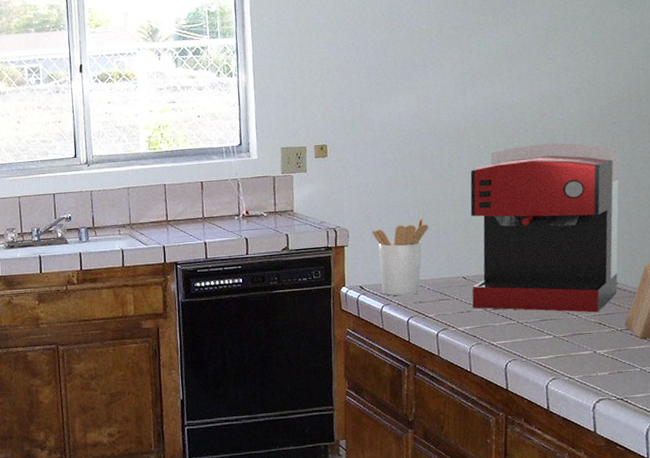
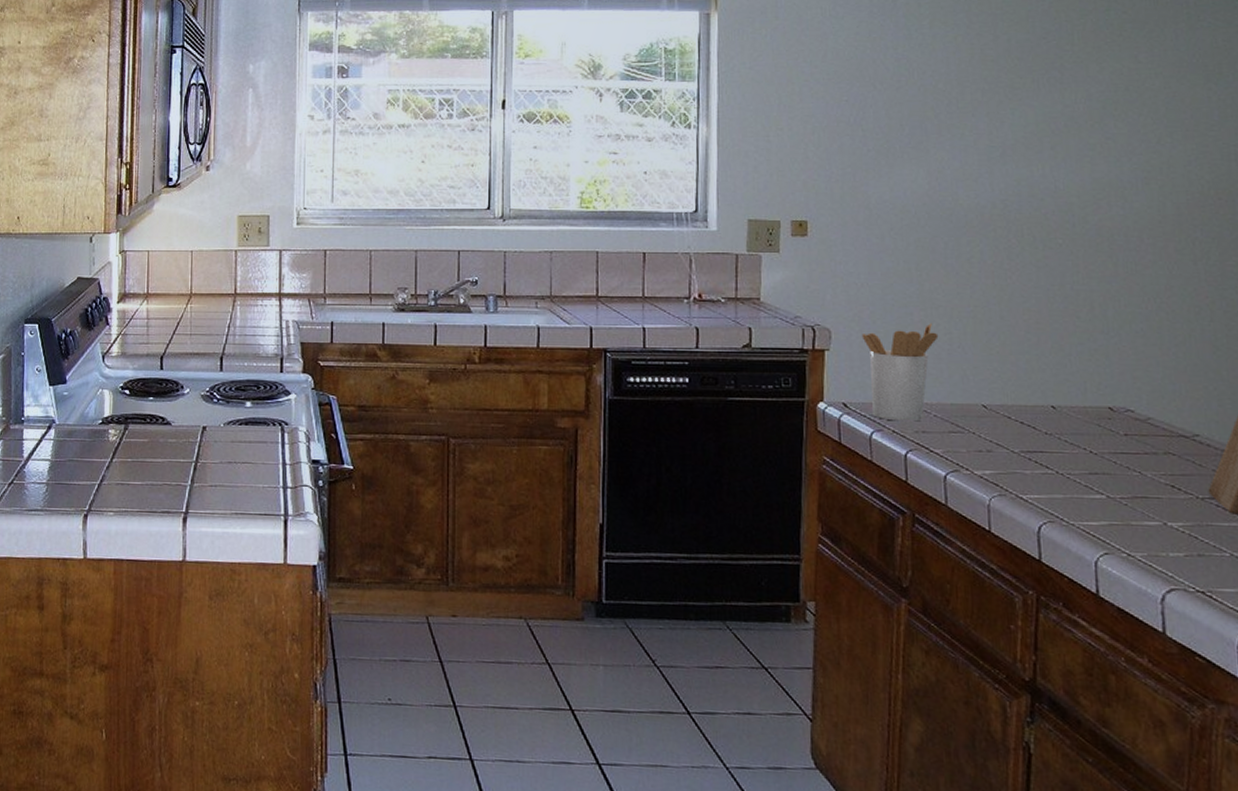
coffee maker: present [470,142,620,313] -> none [994,244,1203,471]

